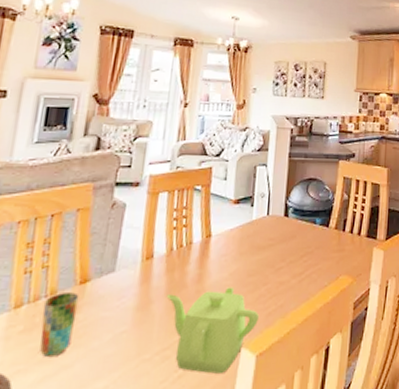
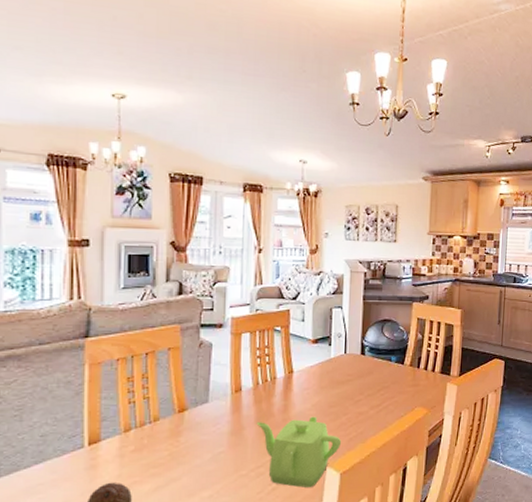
cup: present [39,292,79,358] -> none [149,419,179,472]

